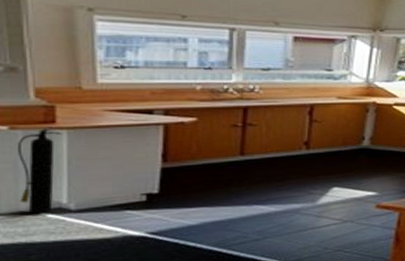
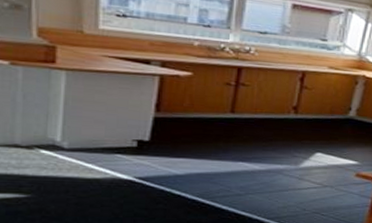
fire extinguisher: present [18,127,62,214] -> none [15,66,61,149]

